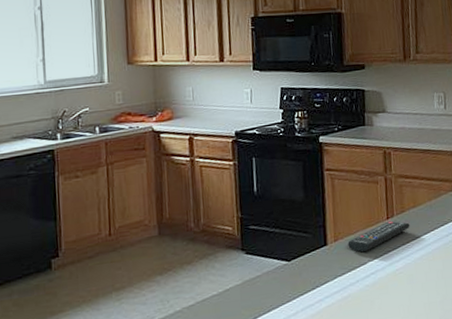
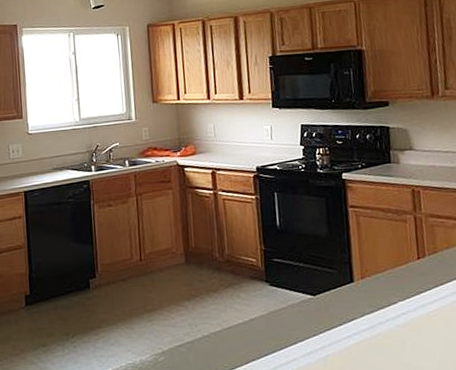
remote control: present [348,220,410,253] -> none [375,261,444,292]

